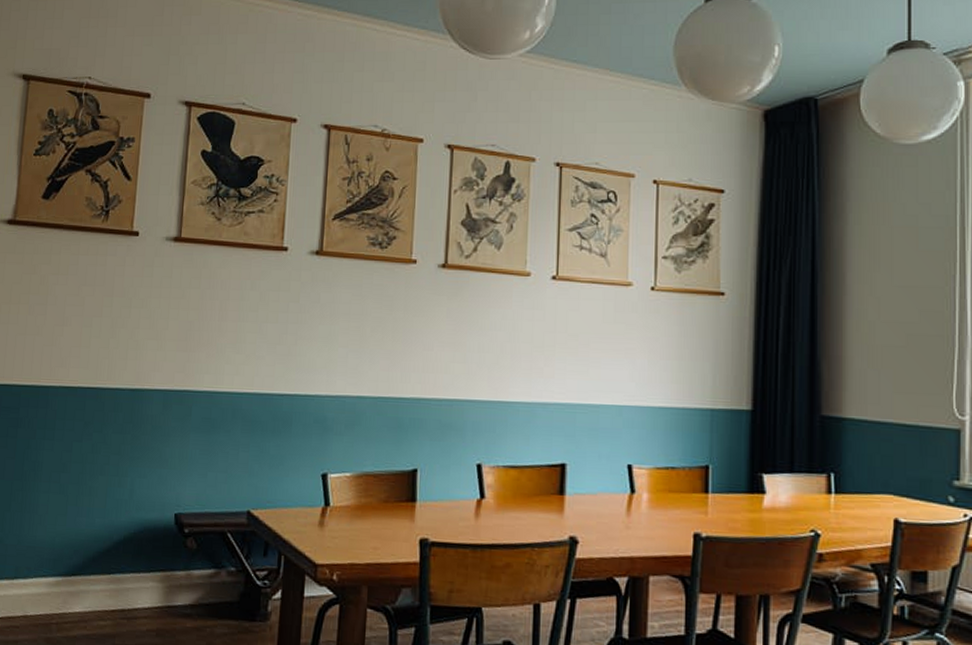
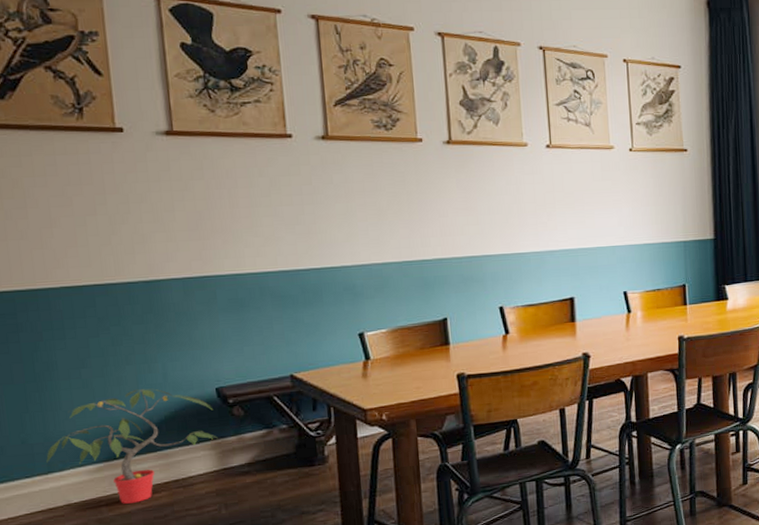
potted plant: none [15,503,168,628] -> present [46,388,217,504]

